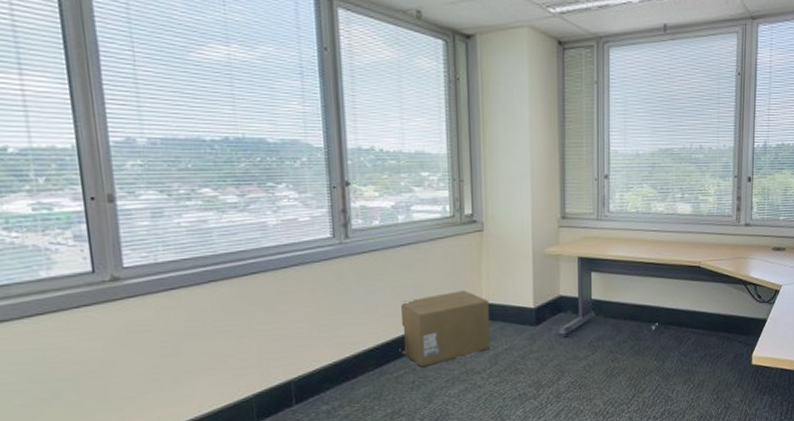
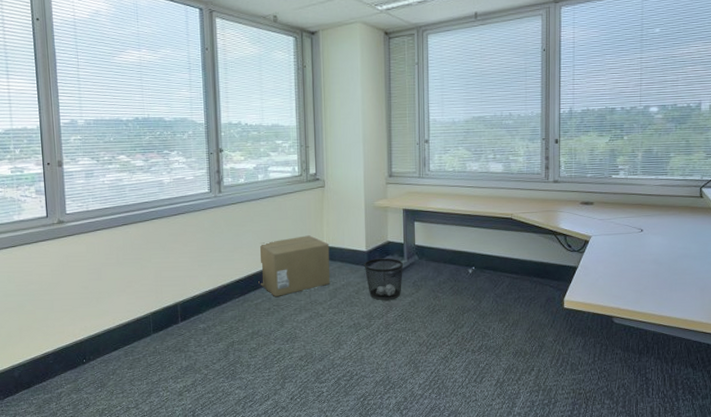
waste bin: none [531,315,577,366] -> present [364,258,403,301]

